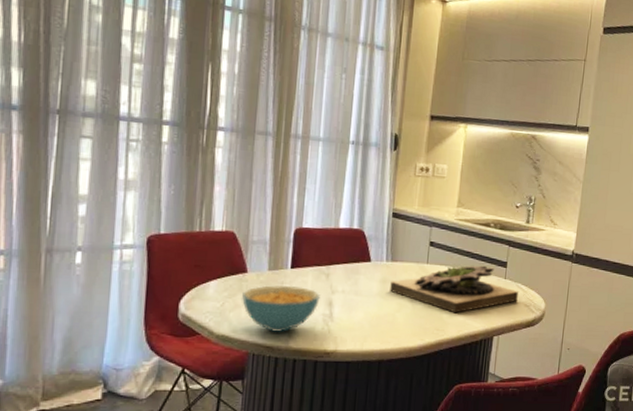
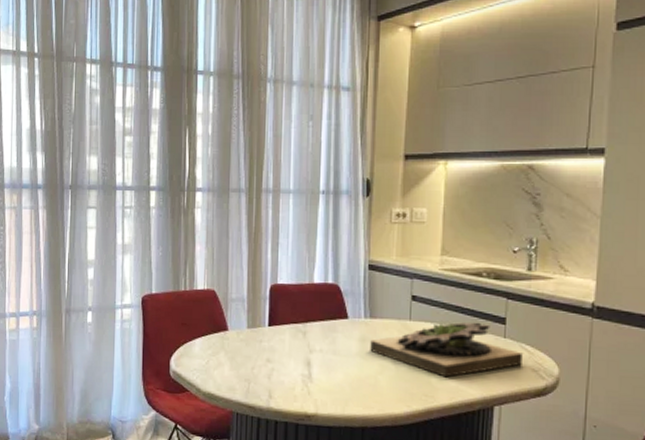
cereal bowl: present [242,285,320,333] -> none [224,343,298,393]

